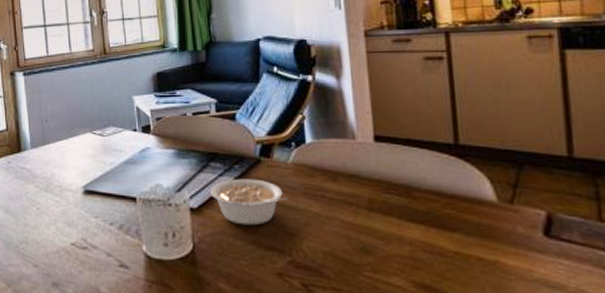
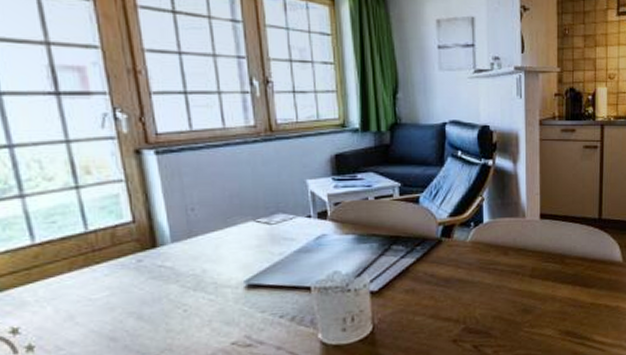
legume: present [210,178,288,226] -> none [391,258,465,302]

